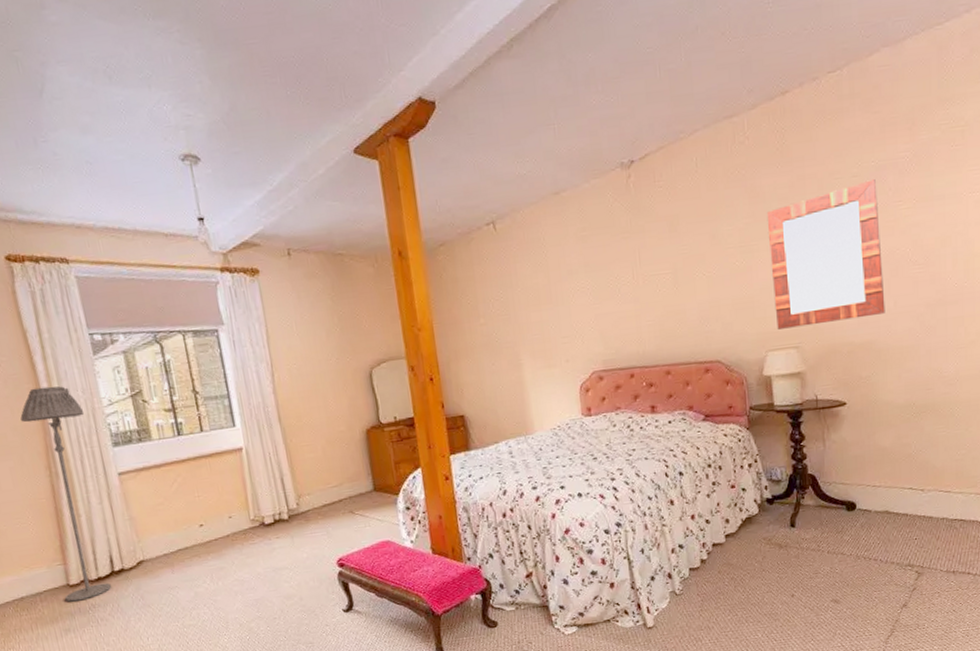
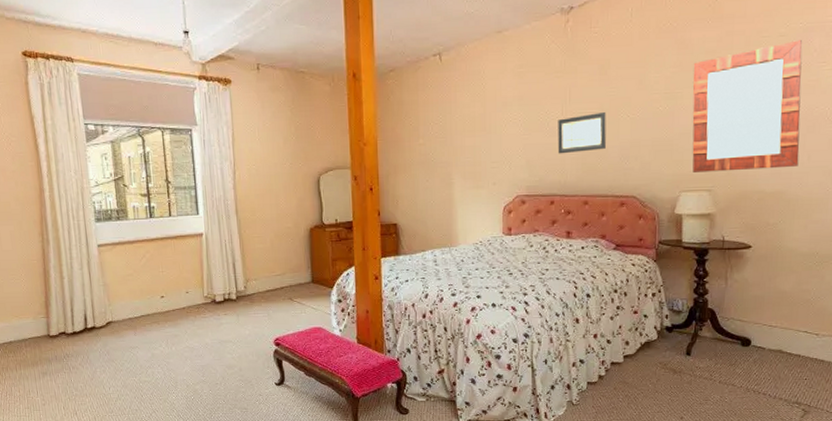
floor lamp: present [20,386,111,602] -> none [23,165,83,350]
wall art: none [629,272,683,322] -> present [558,112,606,154]

